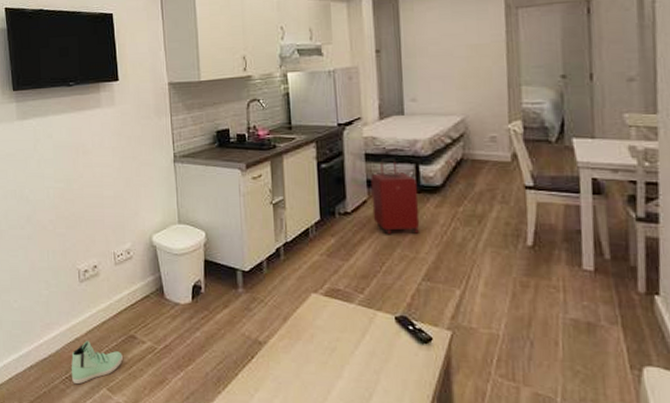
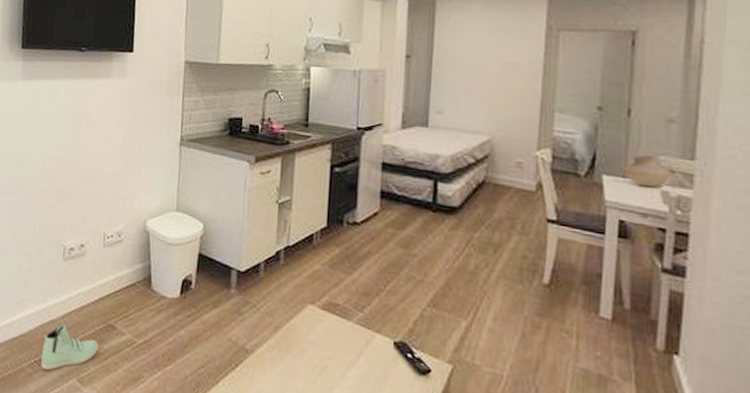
suitcase: present [371,158,420,235] -> none [382,170,434,255]
vase: none [591,114,637,145] -> present [624,154,671,188]

